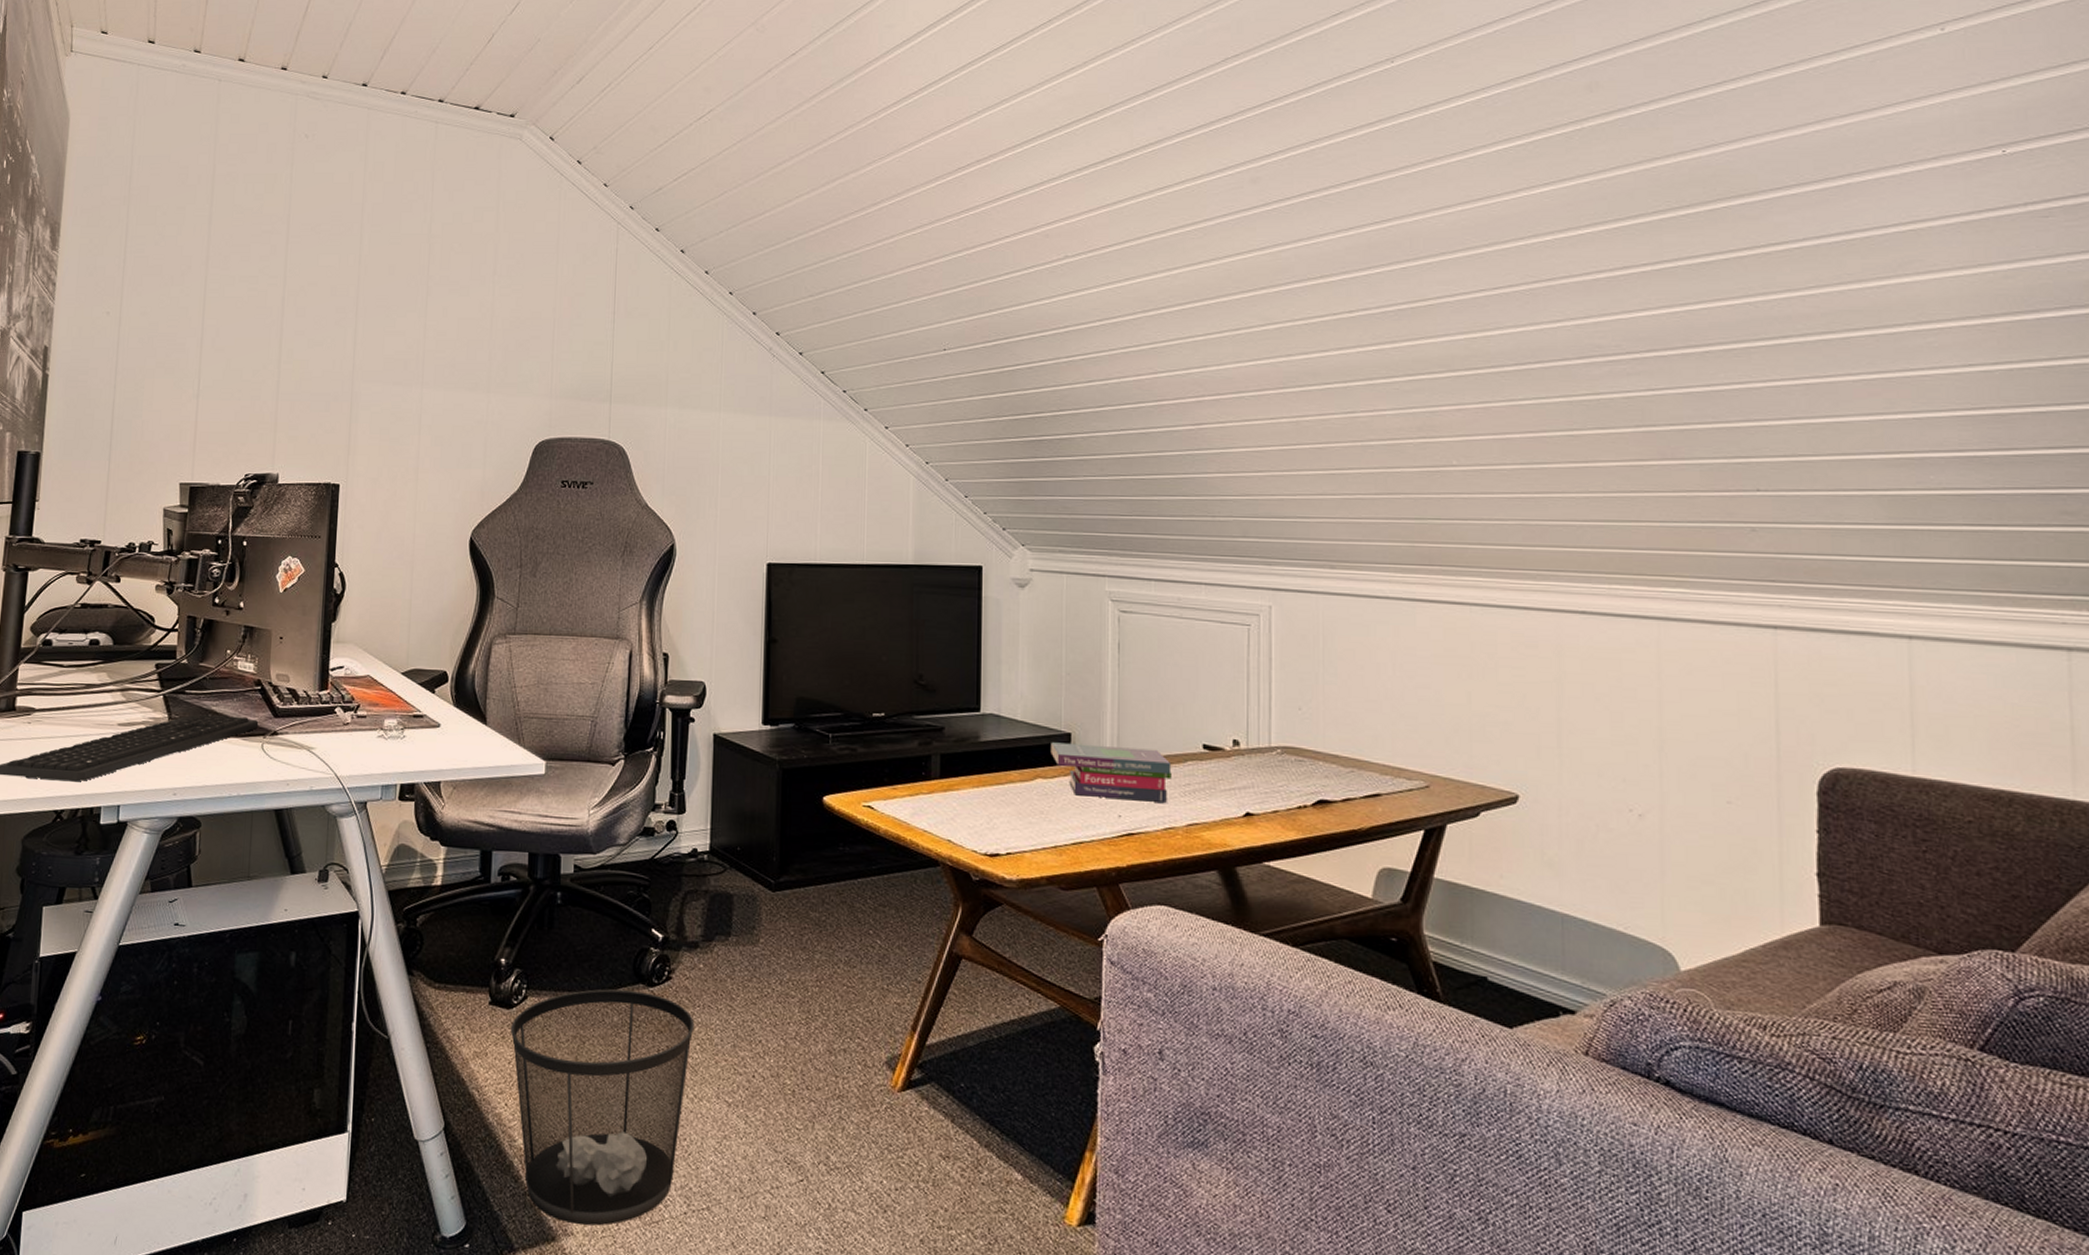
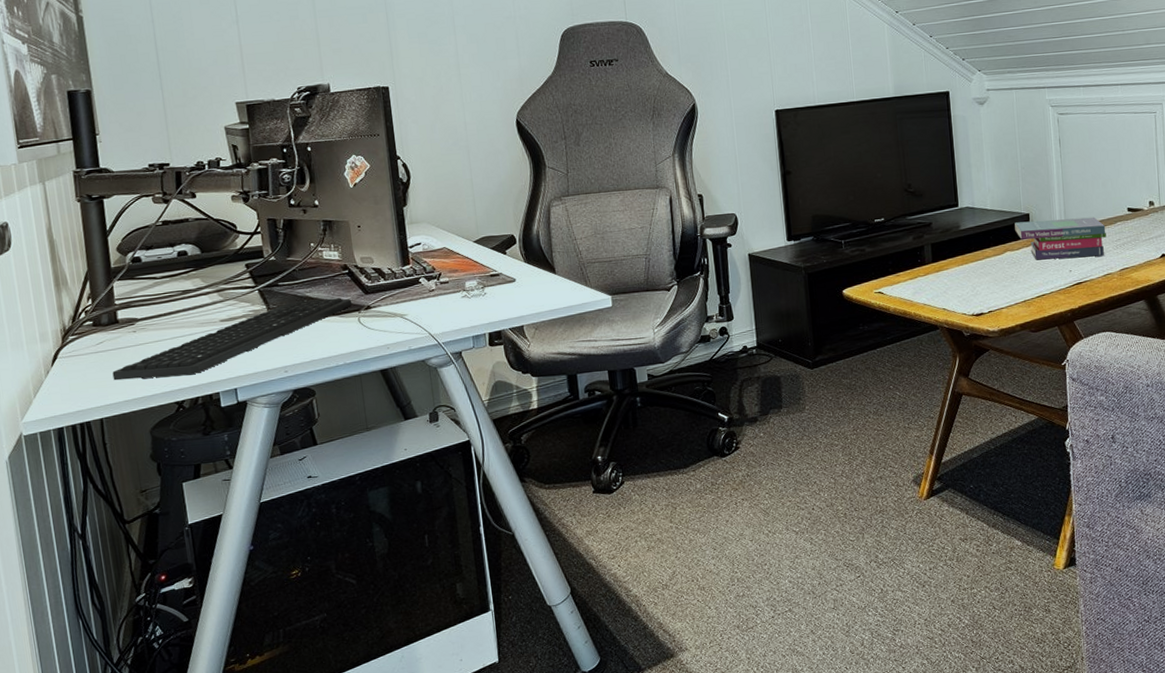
waste bin: present [510,989,695,1226] -> none [613,462,762,642]

